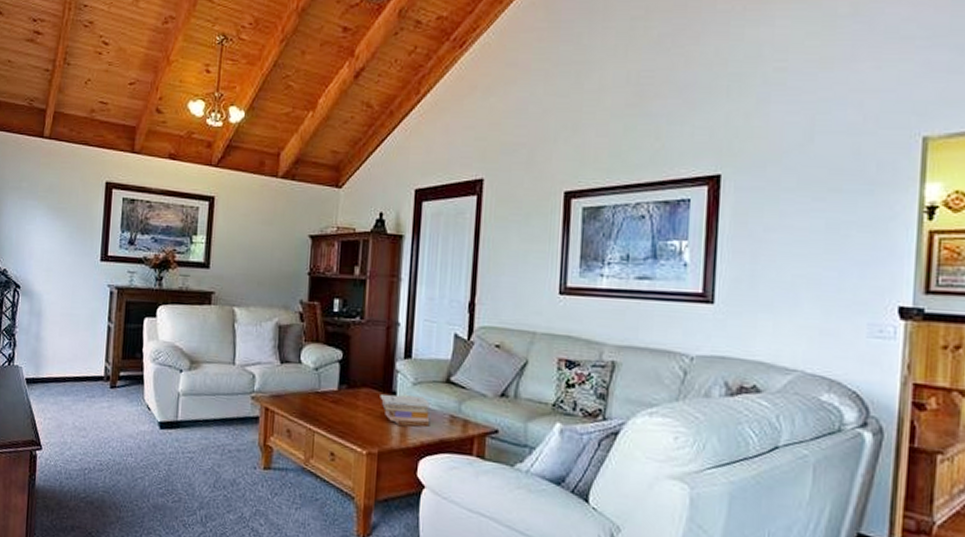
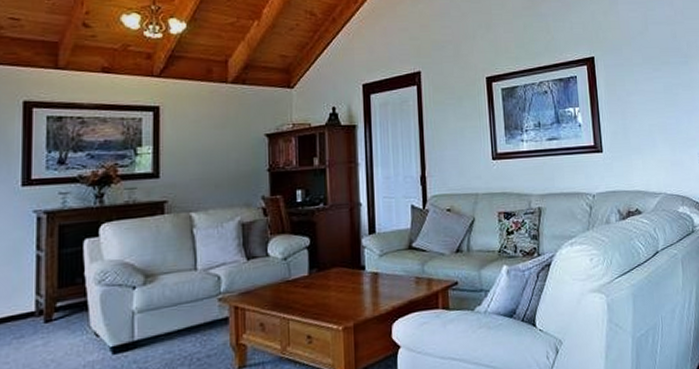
books: present [380,394,430,428] -> none [350,266,399,297]

